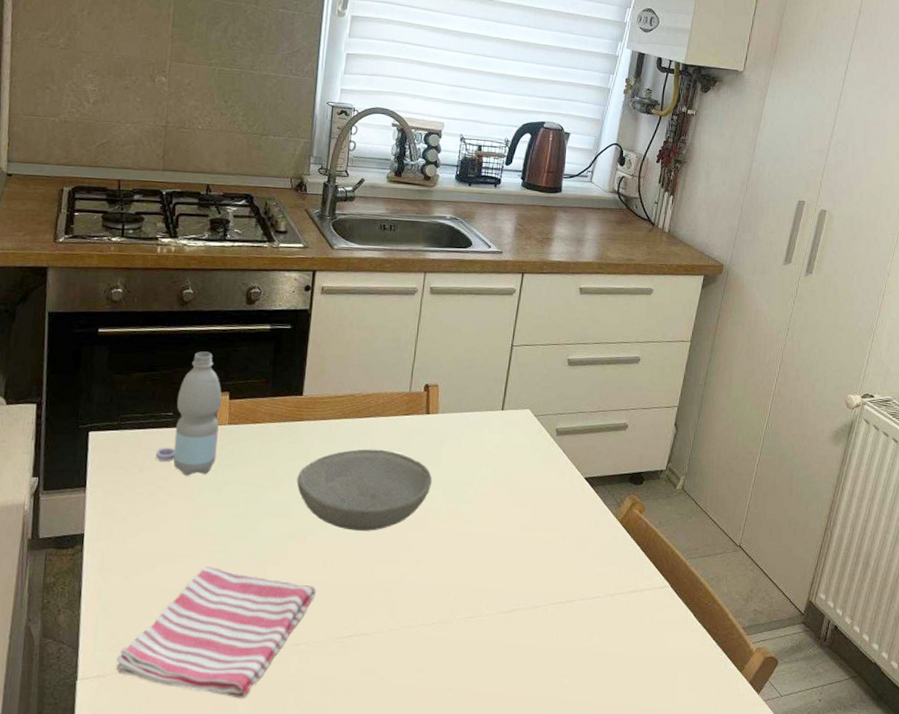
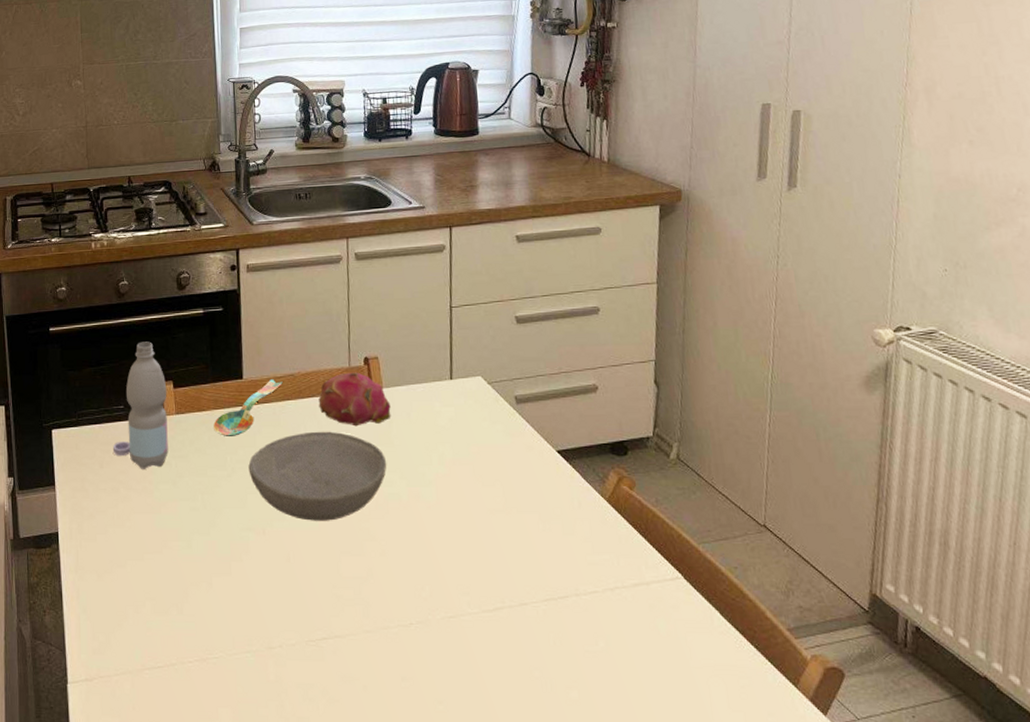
dish towel: present [116,567,317,698] -> none [101,564,284,707]
spoon: none [266,398,343,449] -> present [213,379,283,436]
fruit: none [375,397,444,447] -> present [318,372,391,427]

